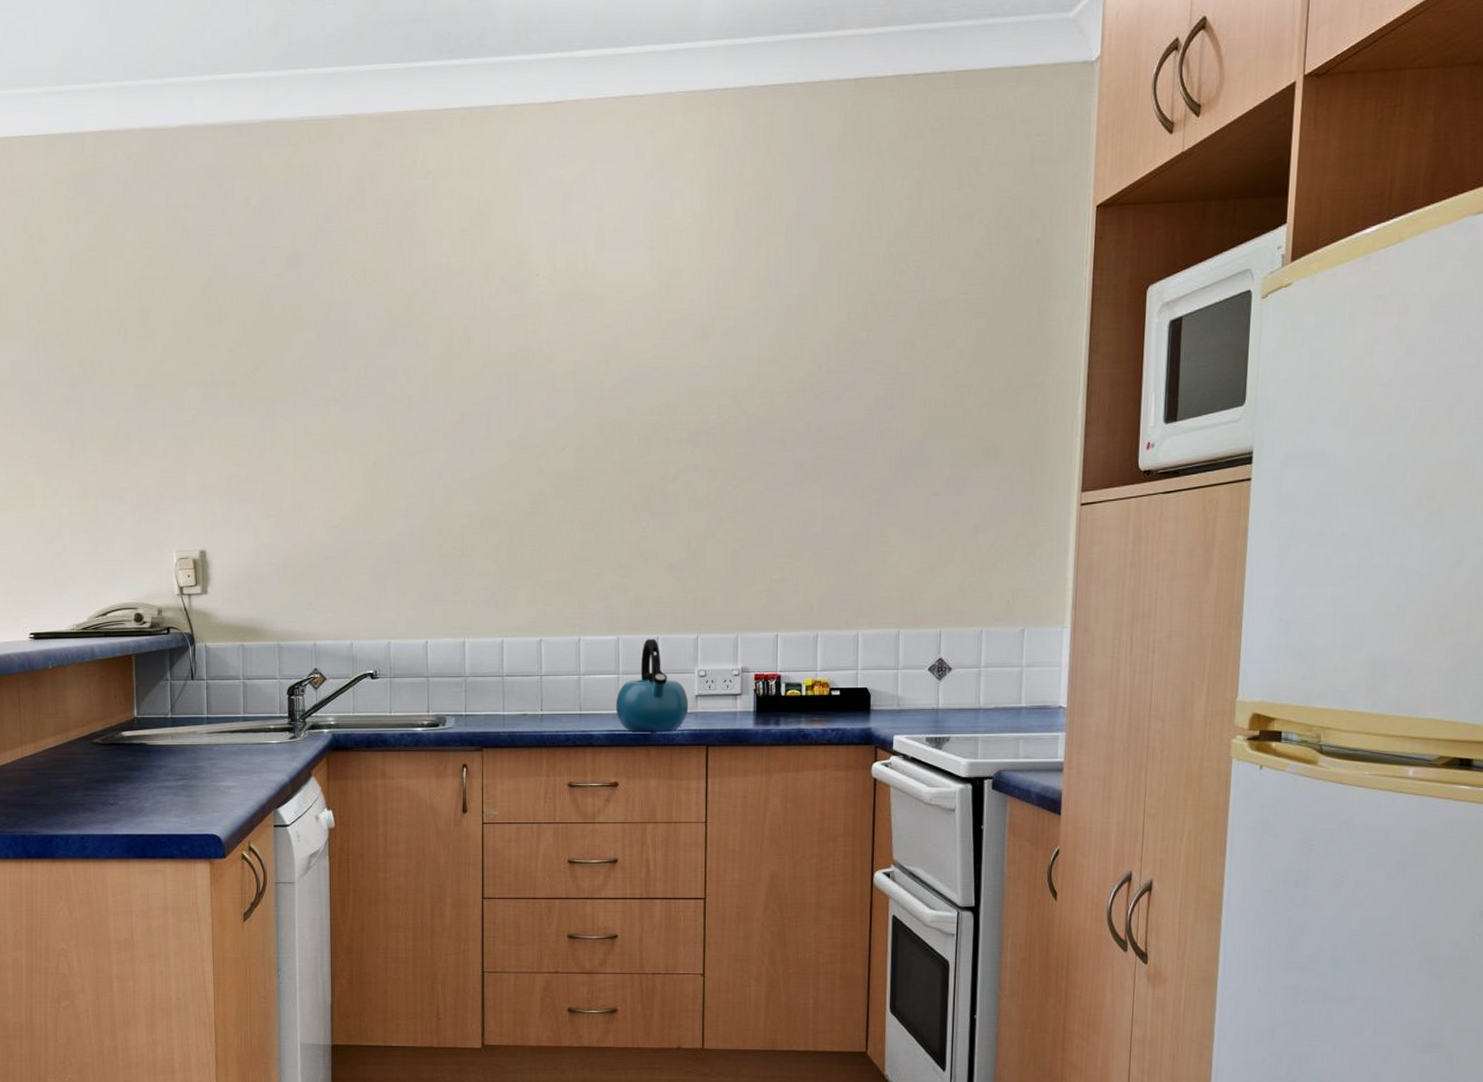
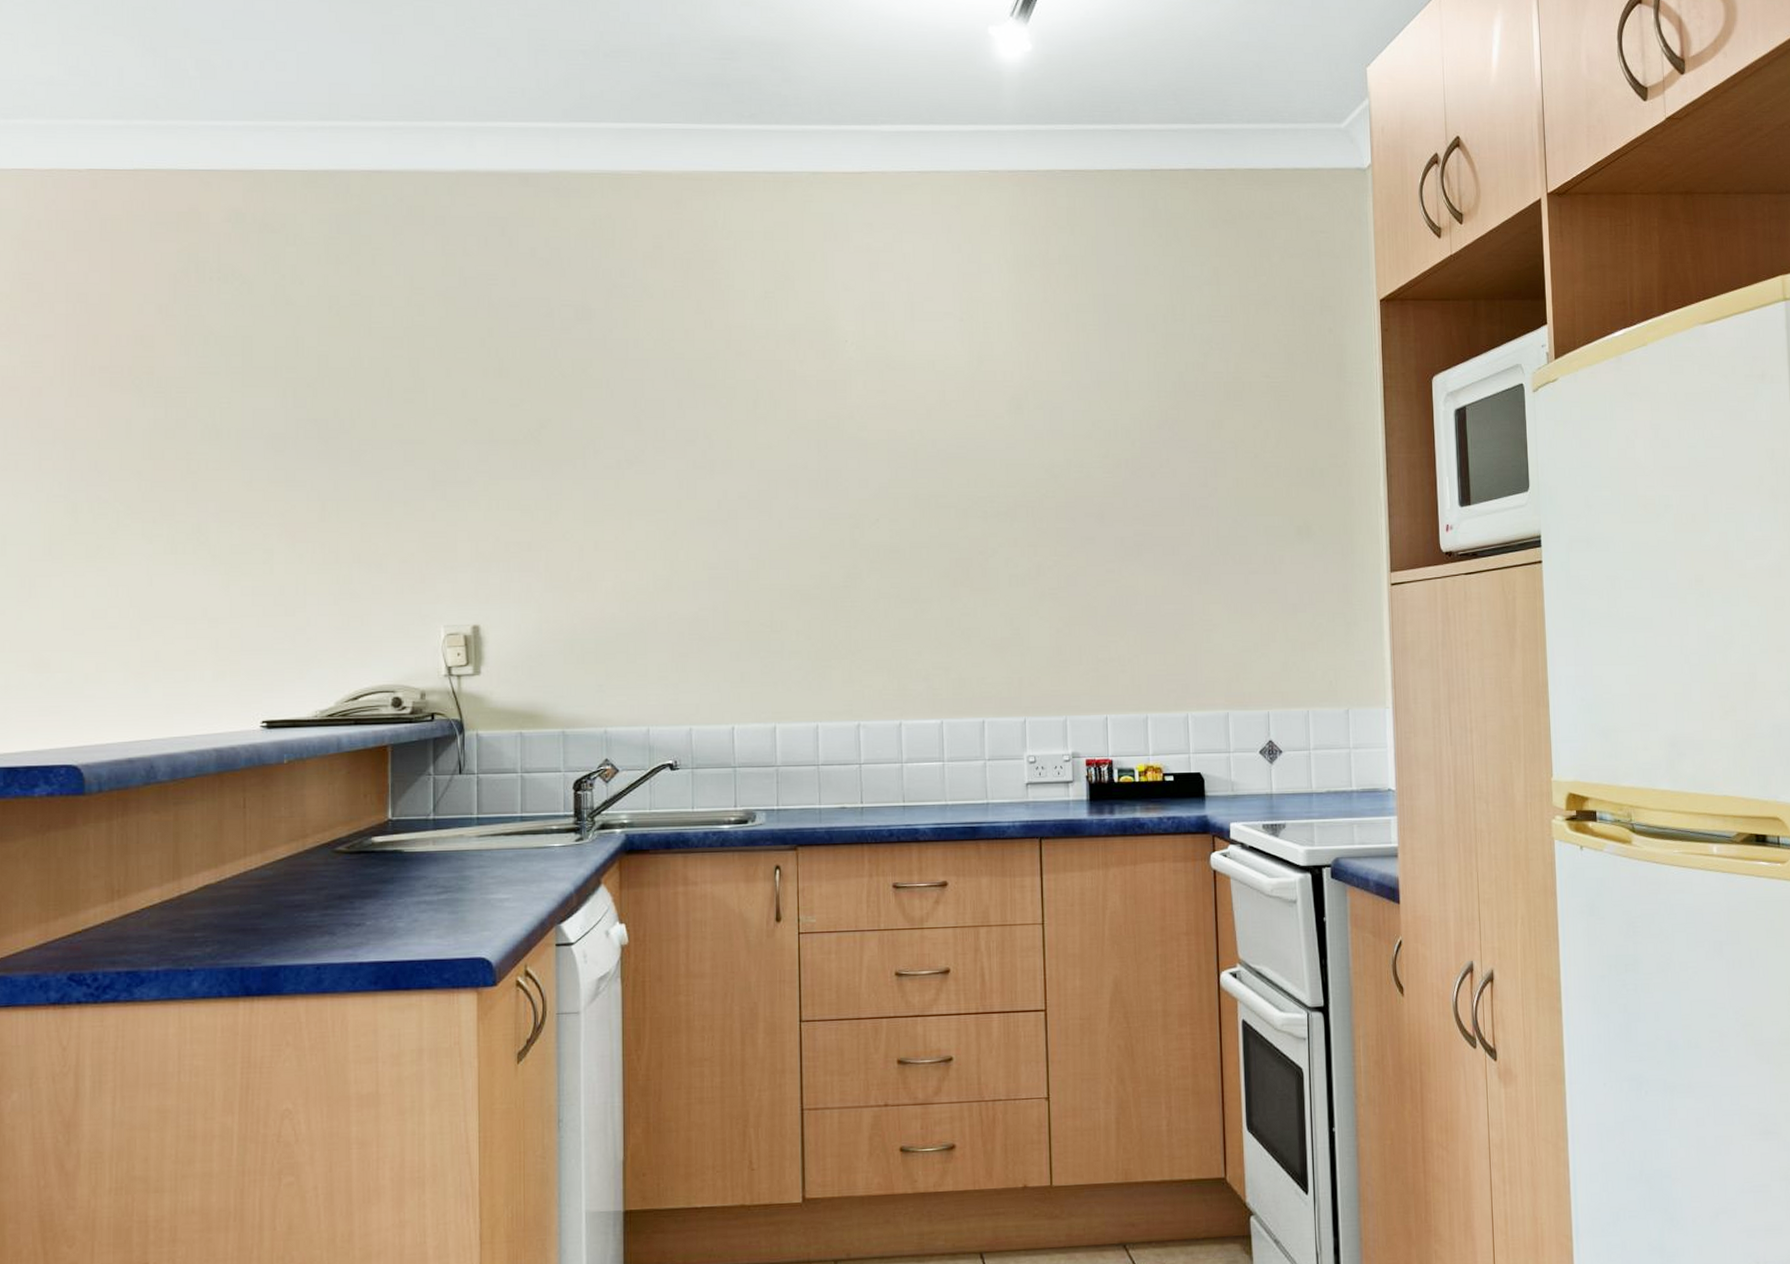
kettle: present [615,639,689,732] -> none [941,723,1019,825]

